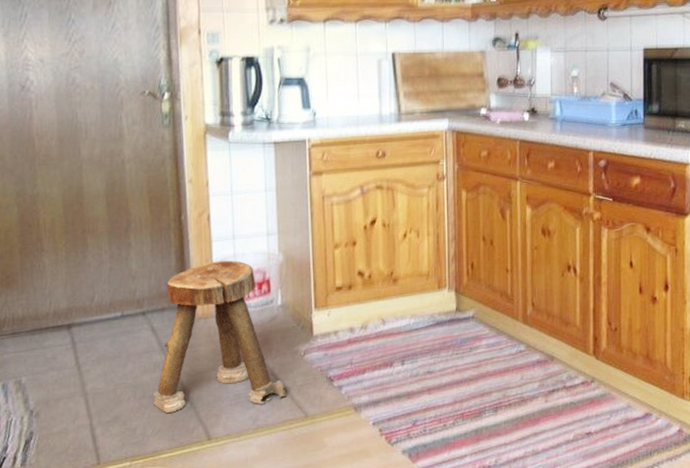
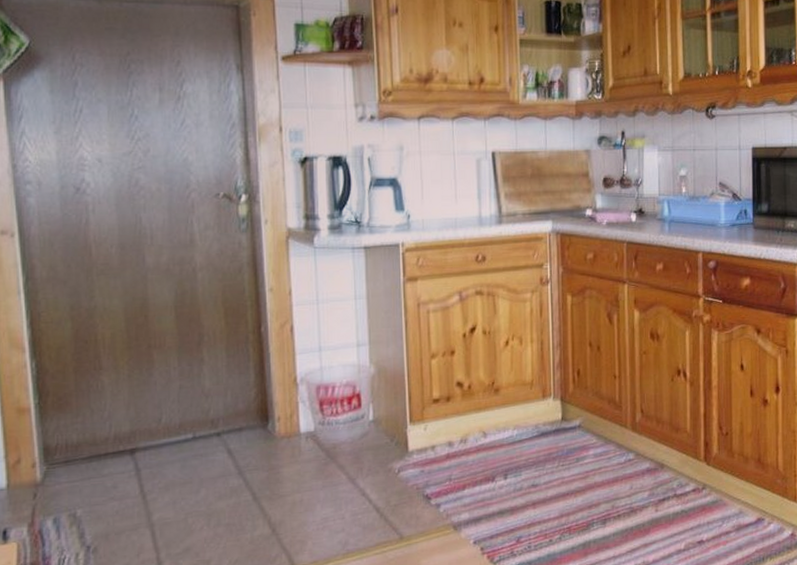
stool: present [154,261,286,414] -> none [230,374,379,542]

